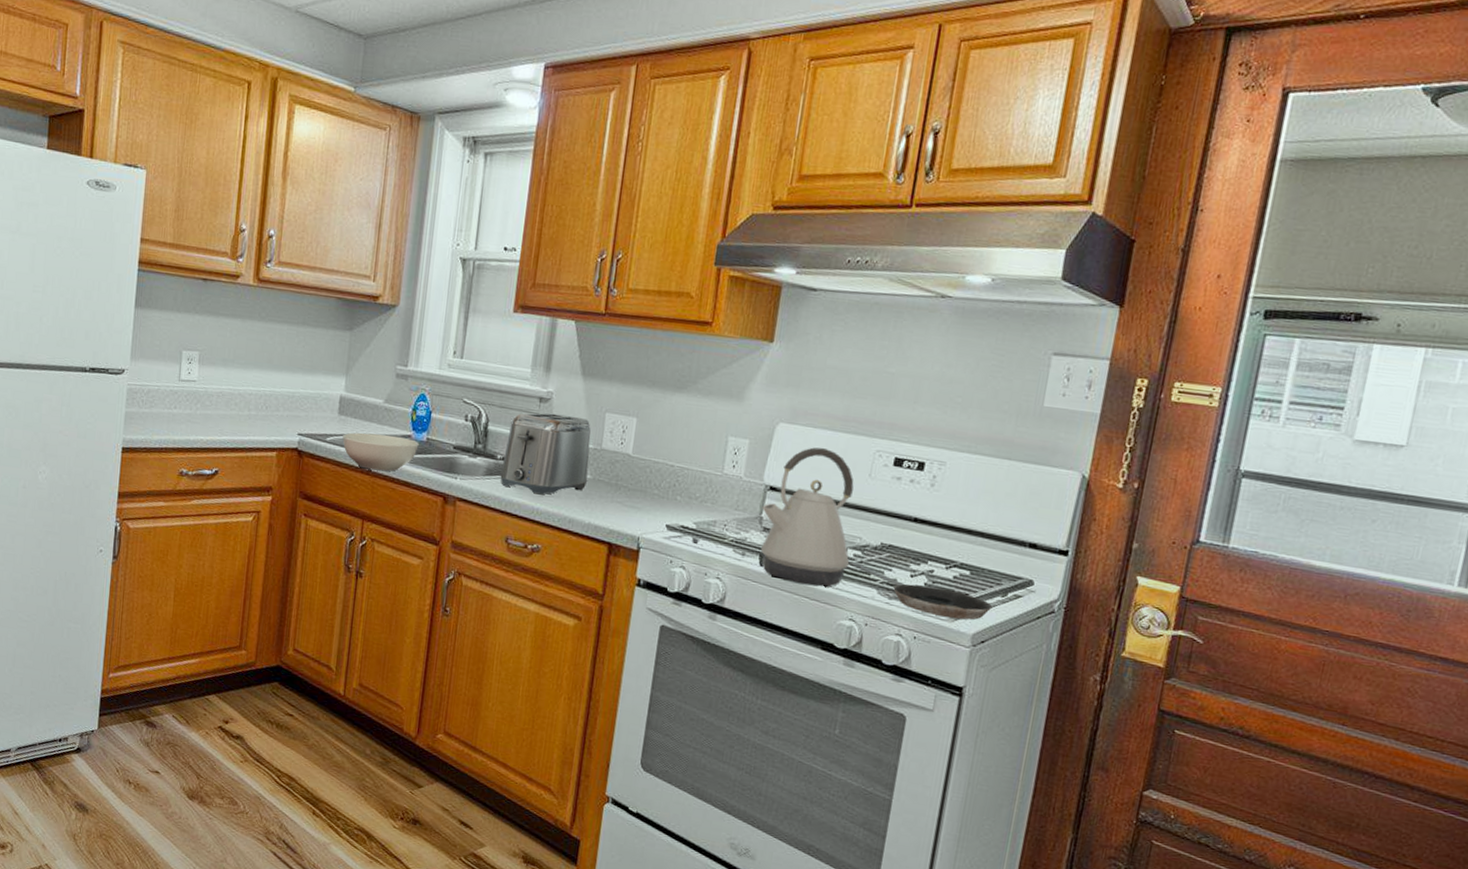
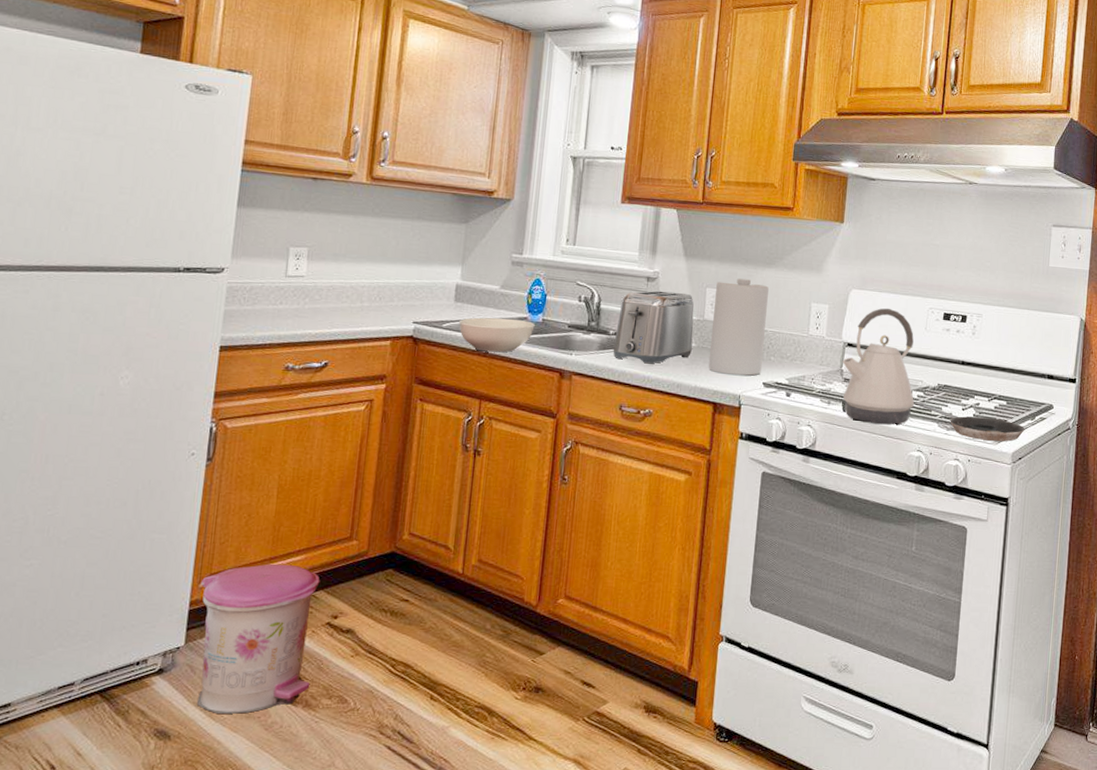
trash can: none [108,663,213,800] -> present [196,563,320,714]
paper towel holder: none [604,403,678,516] -> present [708,278,769,376]

